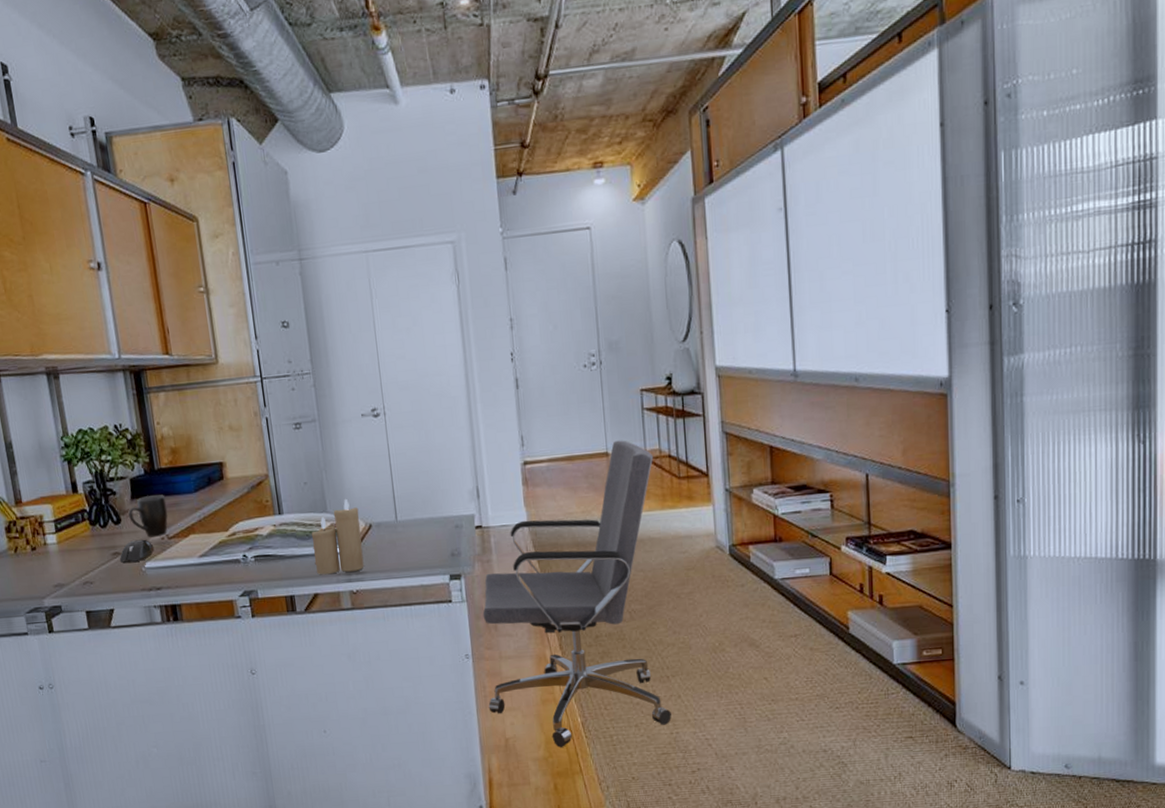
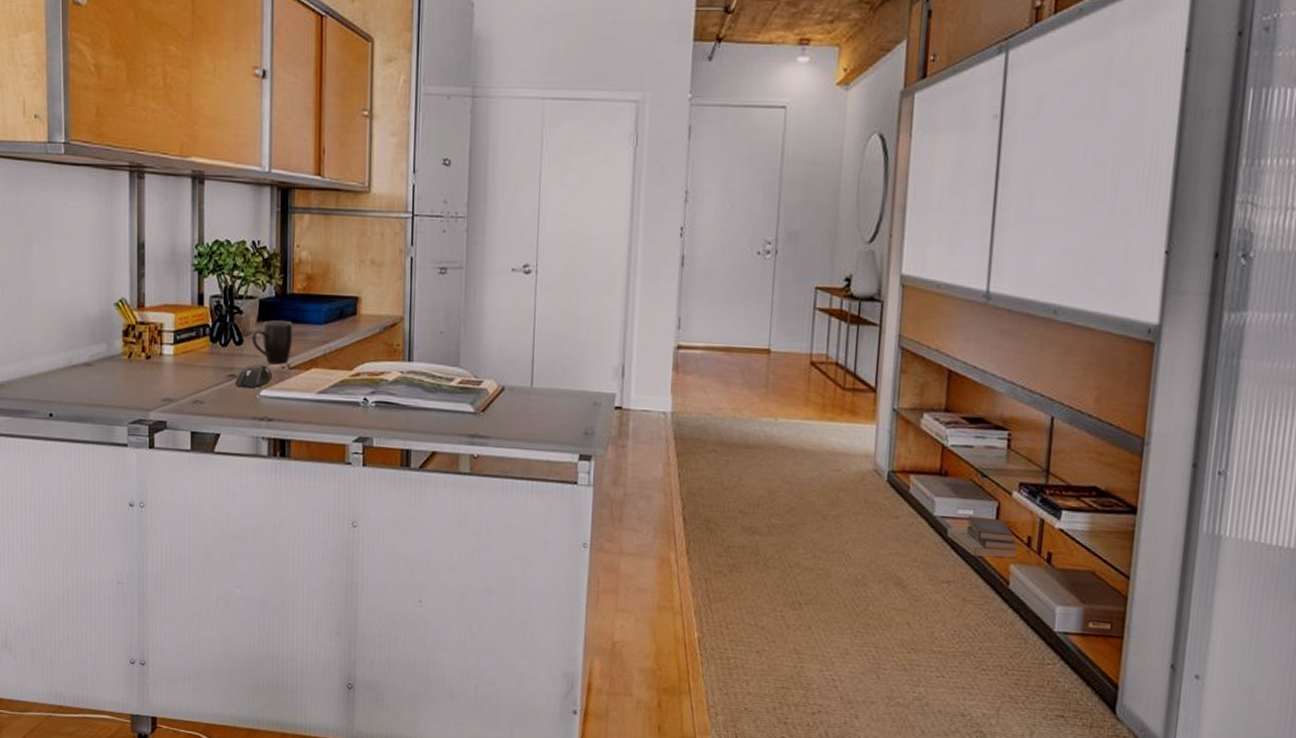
candle: present [311,498,364,575] -> none [438,355,493,435]
office chair: present [482,440,672,747] -> none [599,338,820,662]
books: none [789,572,852,609] -> present [947,515,1018,558]

